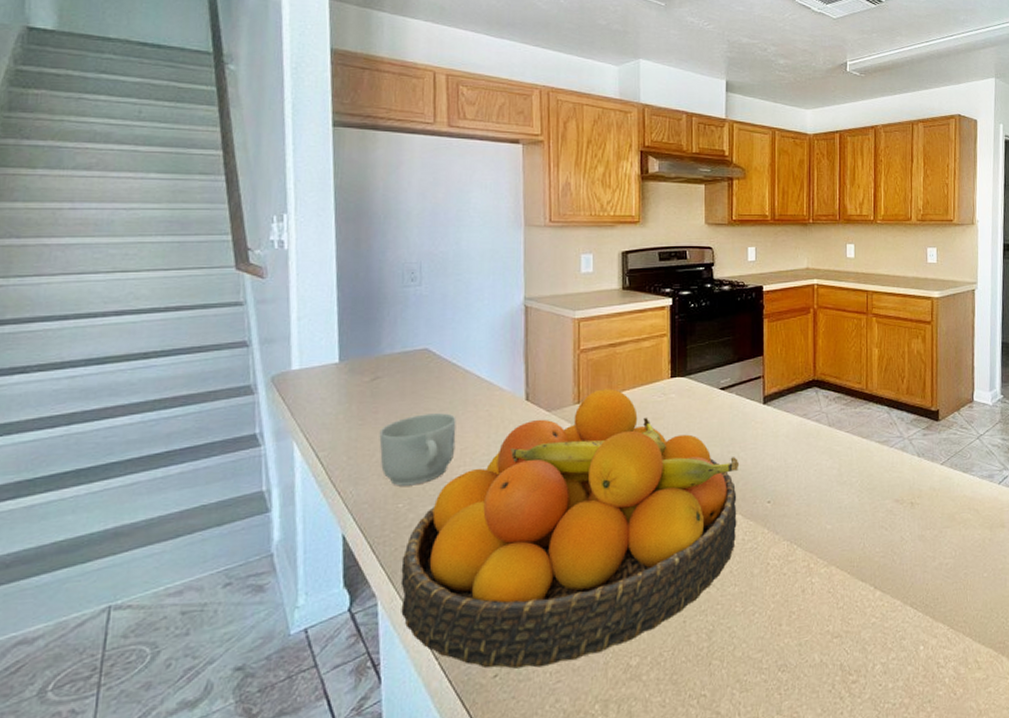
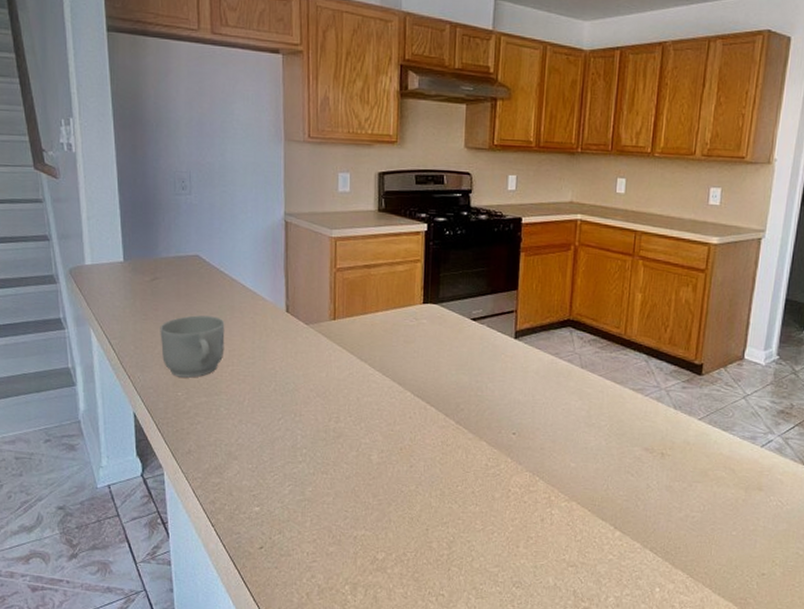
fruit bowl: present [400,388,740,669] -> none [182,308,487,547]

